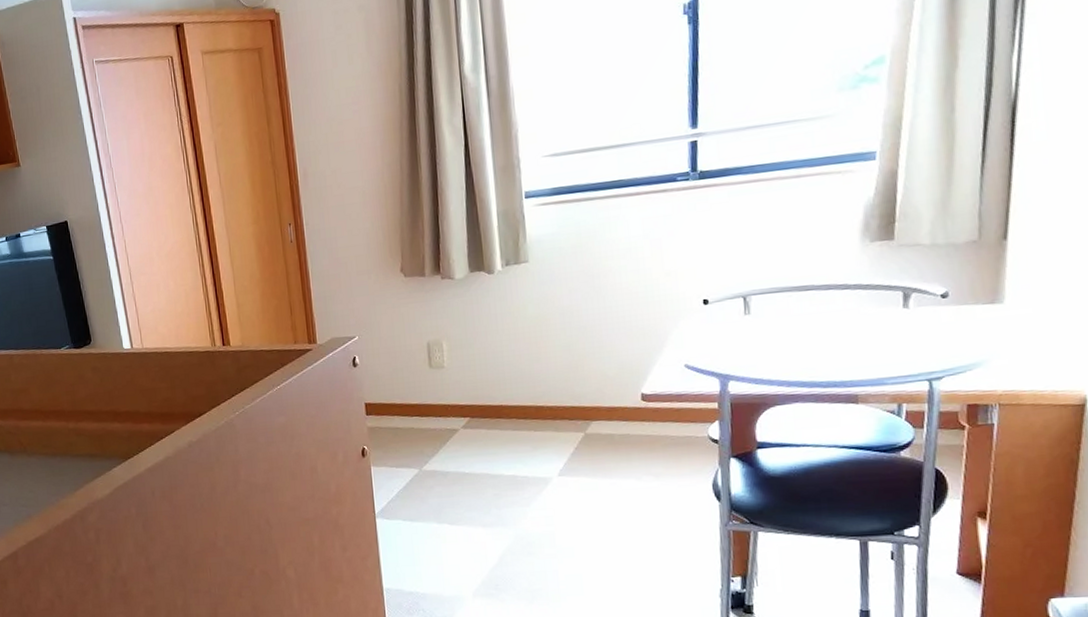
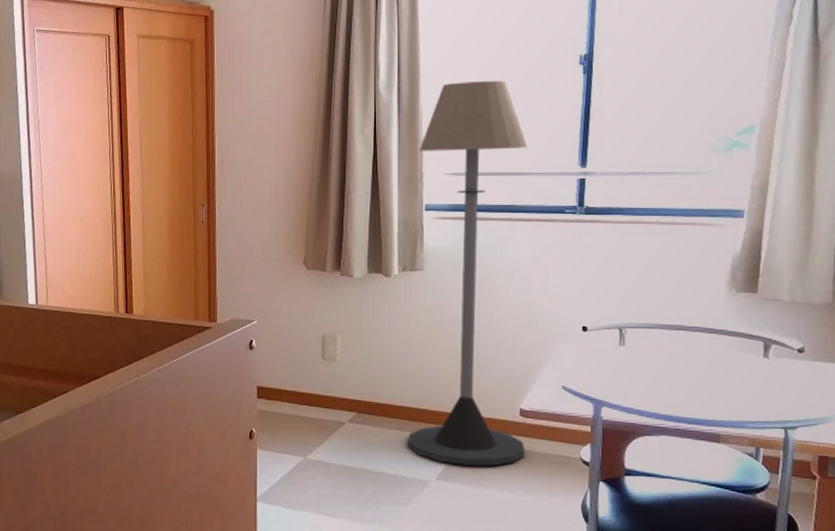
floor lamp: none [513,45,650,458] -> present [408,81,528,466]

